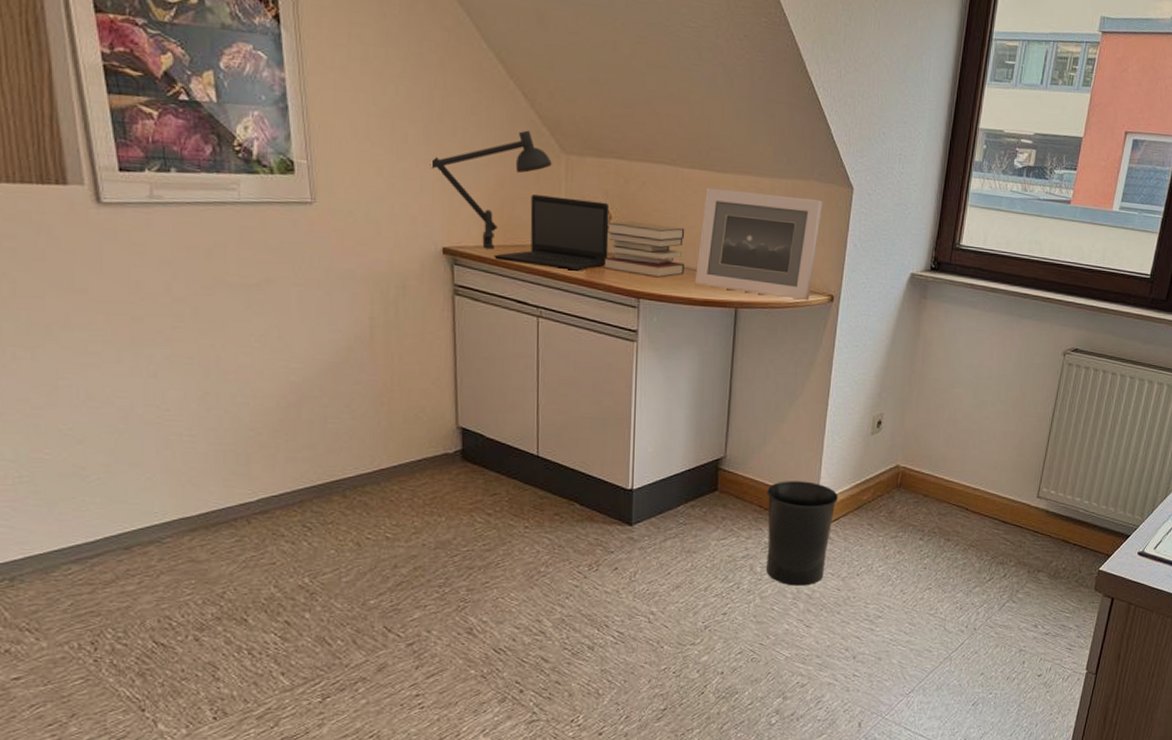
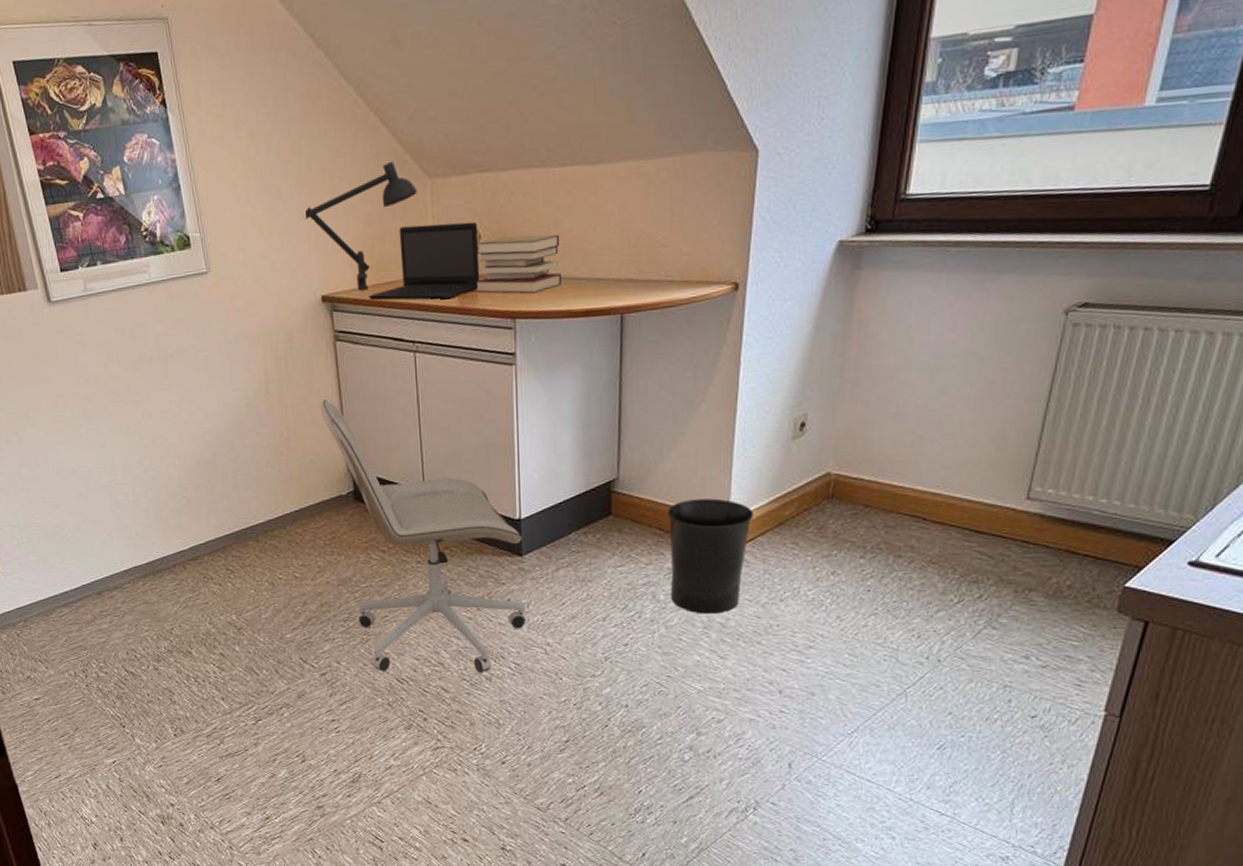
office chair: none [431,353,634,643] -> present [320,400,526,674]
picture frame: present [694,187,823,301] -> none [573,173,721,295]

